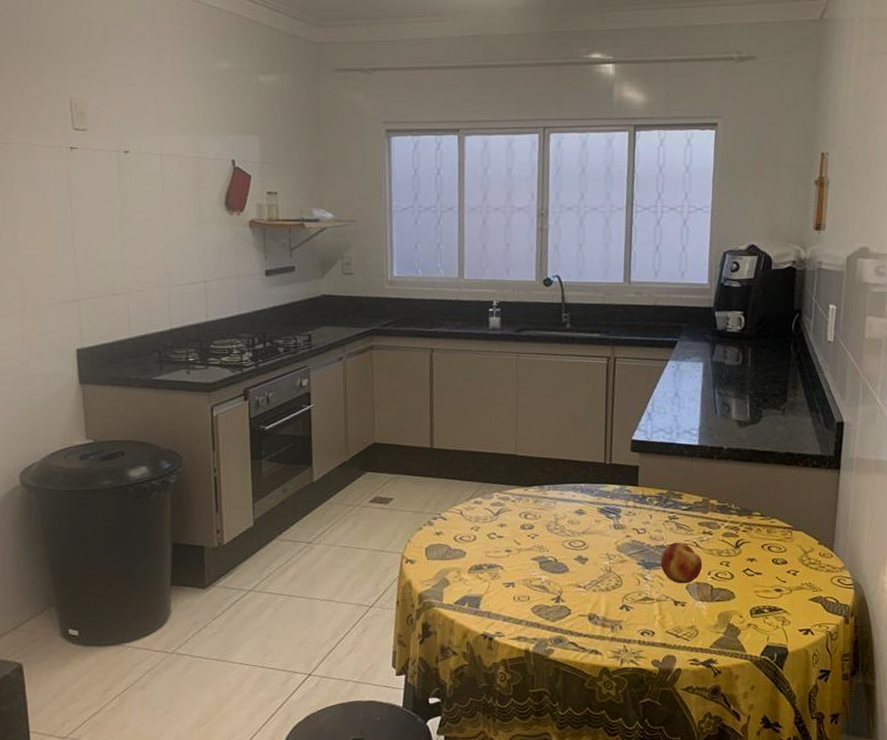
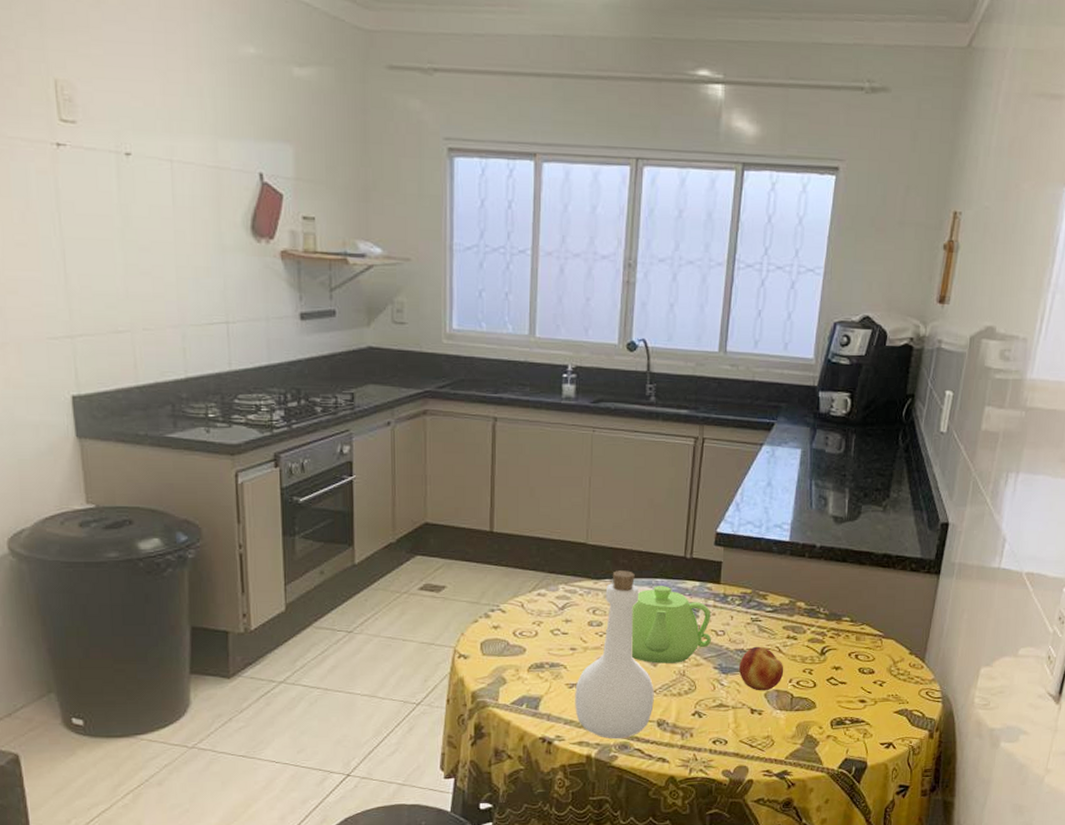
bottle: none [512,477,584,634] -> present [575,570,654,739]
teapot: none [537,490,633,562] -> present [606,586,711,664]

